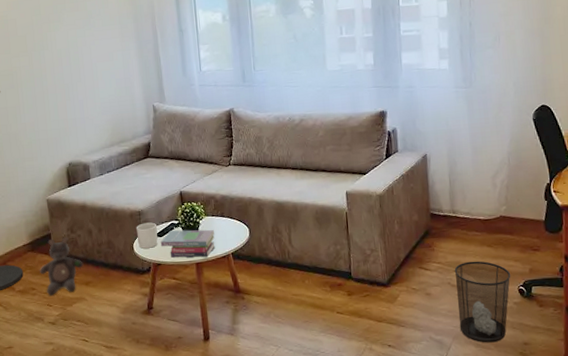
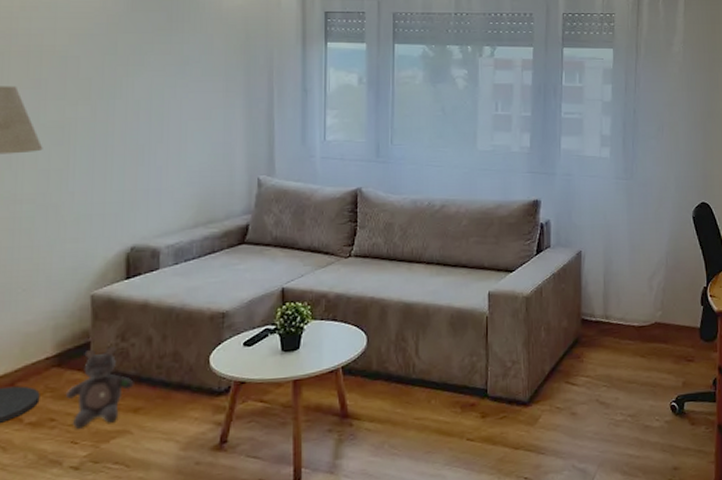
mug: present [136,222,158,249] -> none [216,327,246,362]
books: present [160,229,215,258] -> none [247,337,321,374]
waste bin: present [454,261,511,343] -> none [604,373,663,470]

